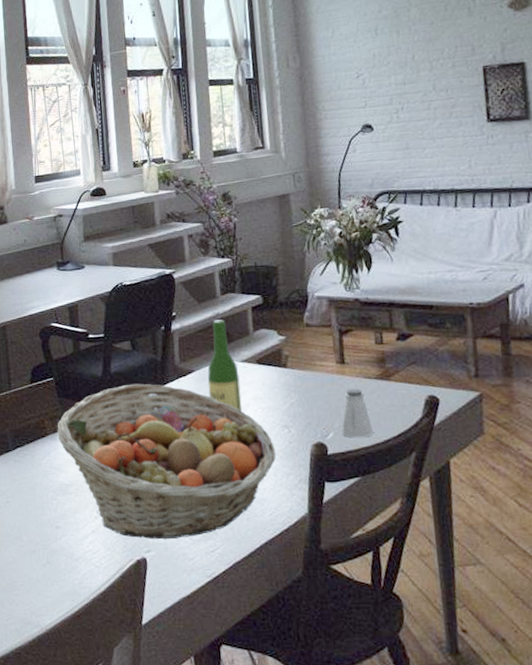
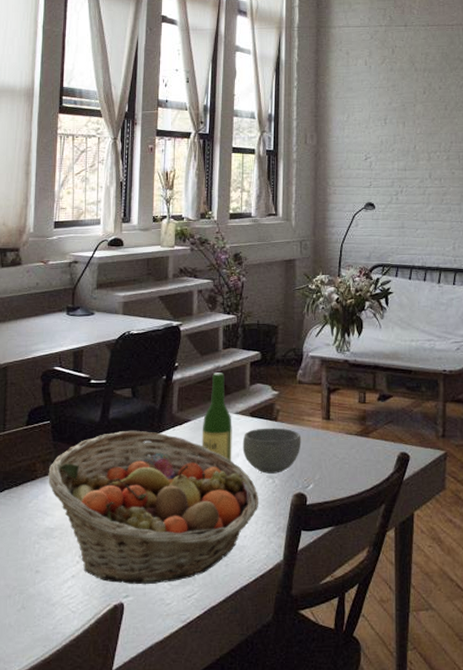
bowl: none [251,374,316,423] -> present [242,428,301,474]
saltshaker: present [341,388,374,438] -> none [321,443,350,490]

